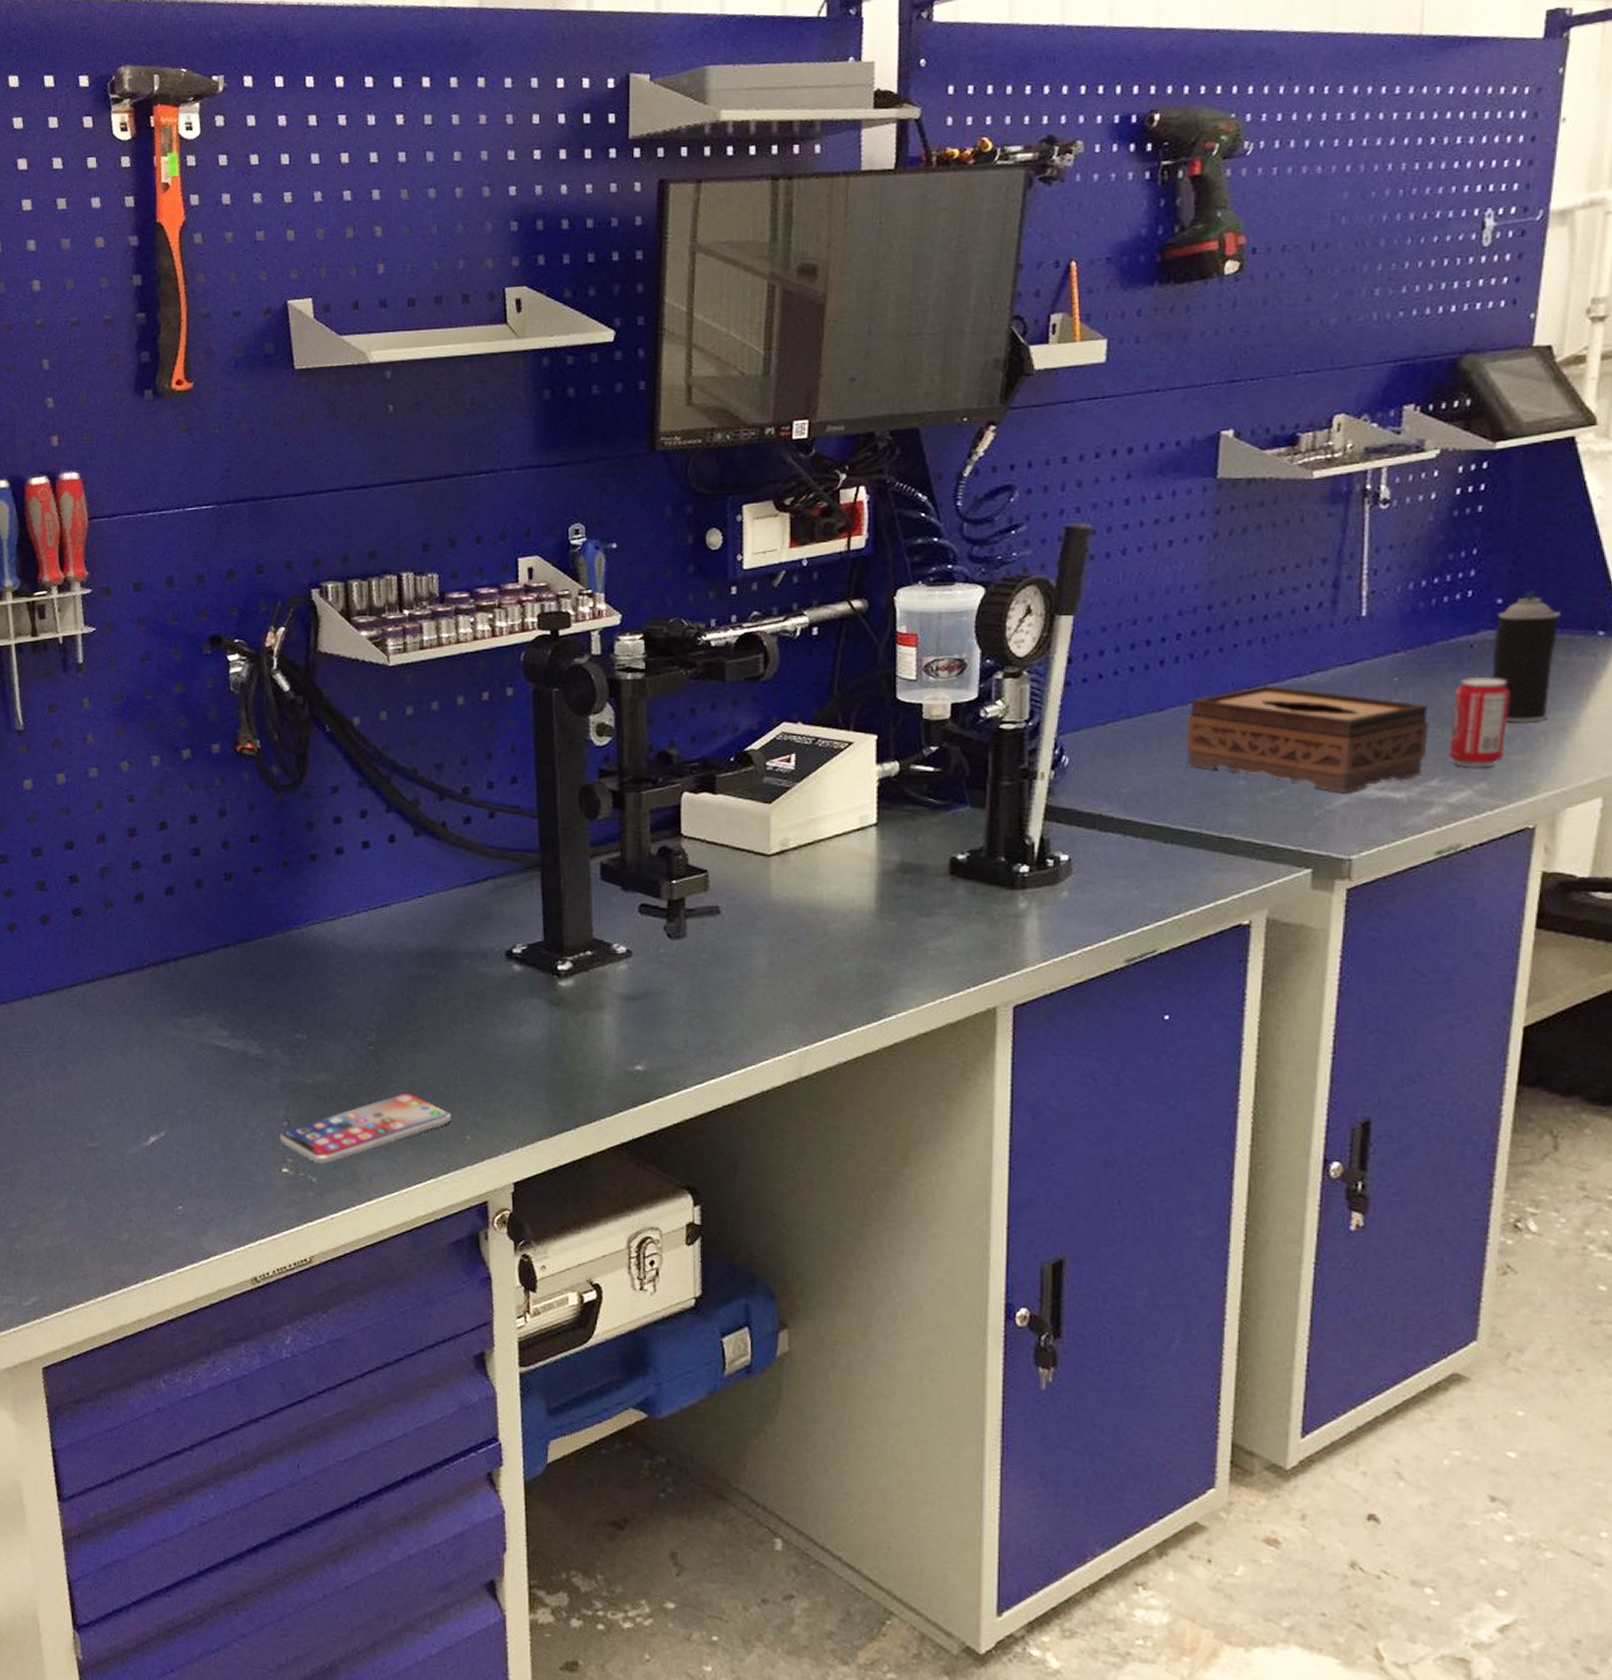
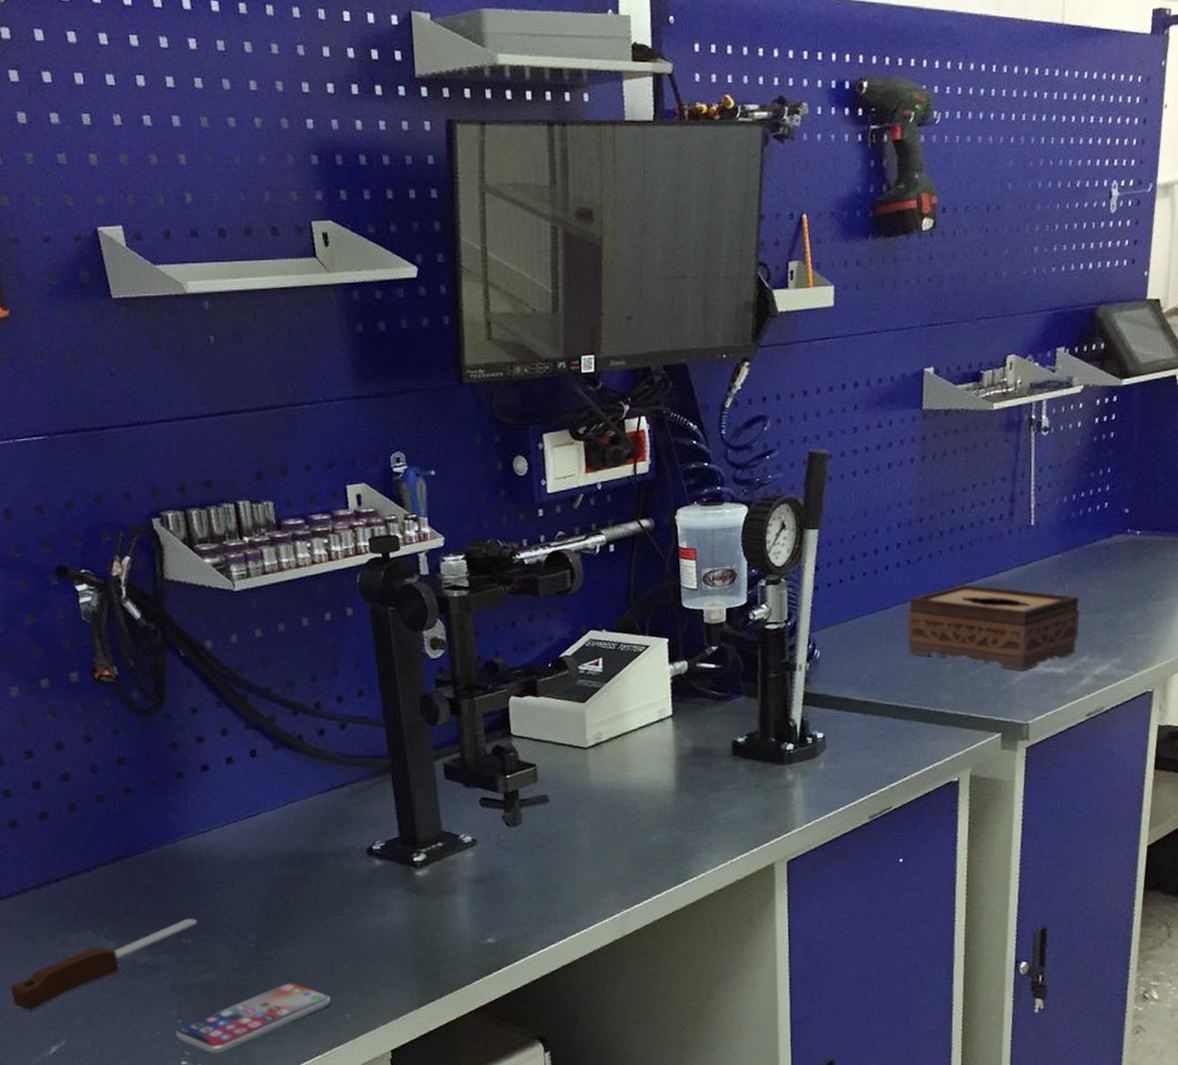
knife: none [117,1012,315,1095] -> present [11,919,198,1011]
beverage can: present [1449,676,1510,768] -> none [1094,572,1135,646]
spray can: present [1492,589,1561,722] -> none [1122,501,1168,608]

